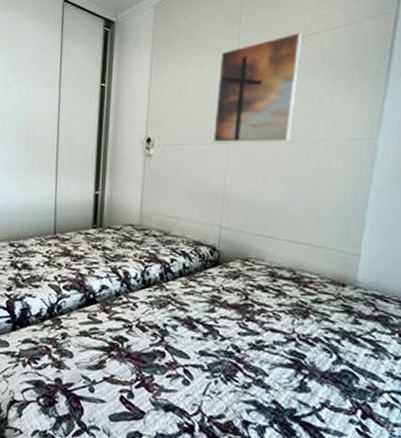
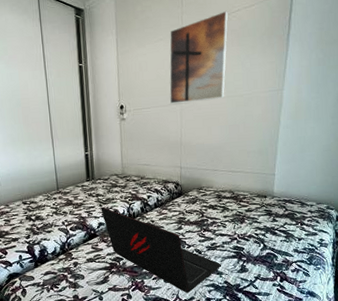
laptop: none [106,264,269,407] -> present [101,206,221,293]

